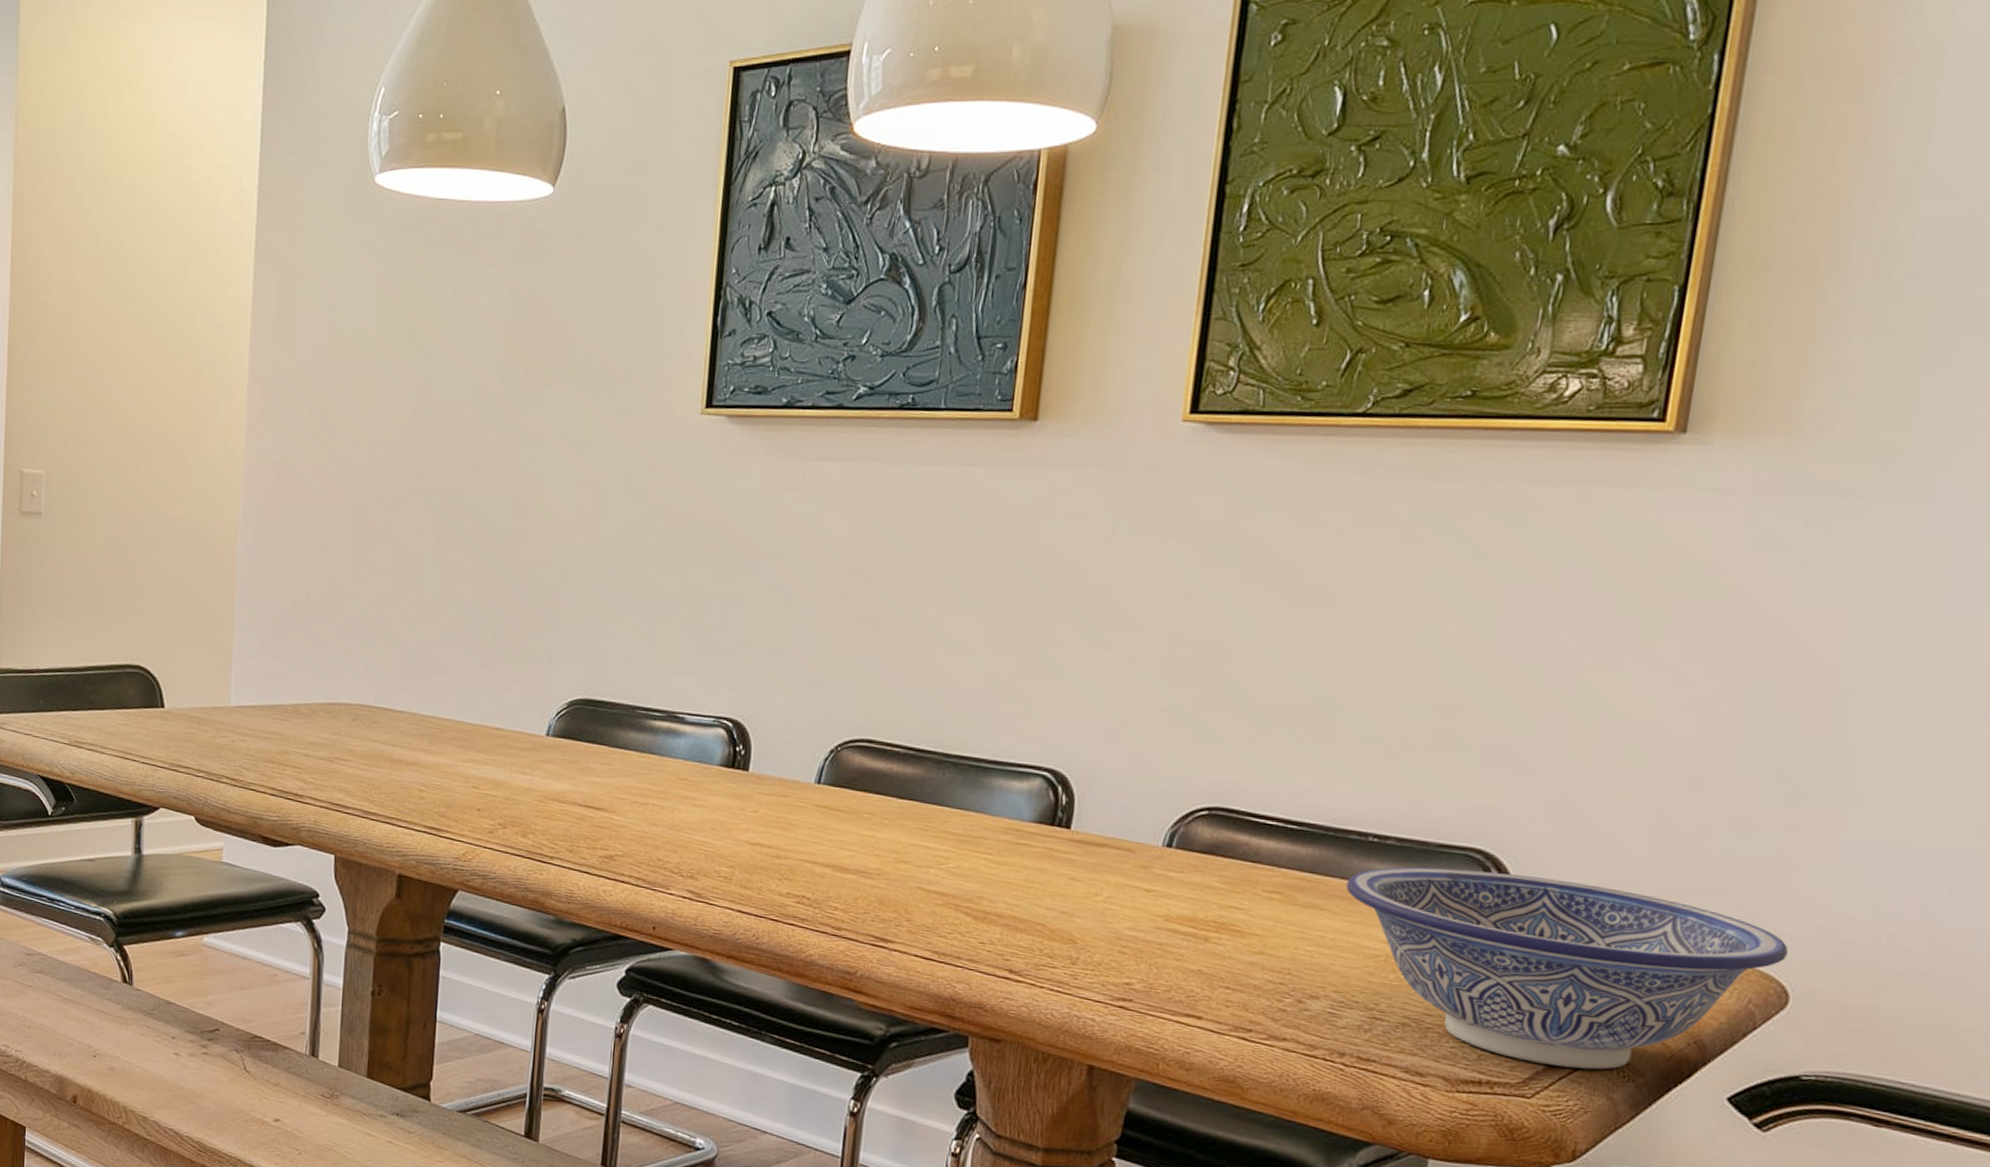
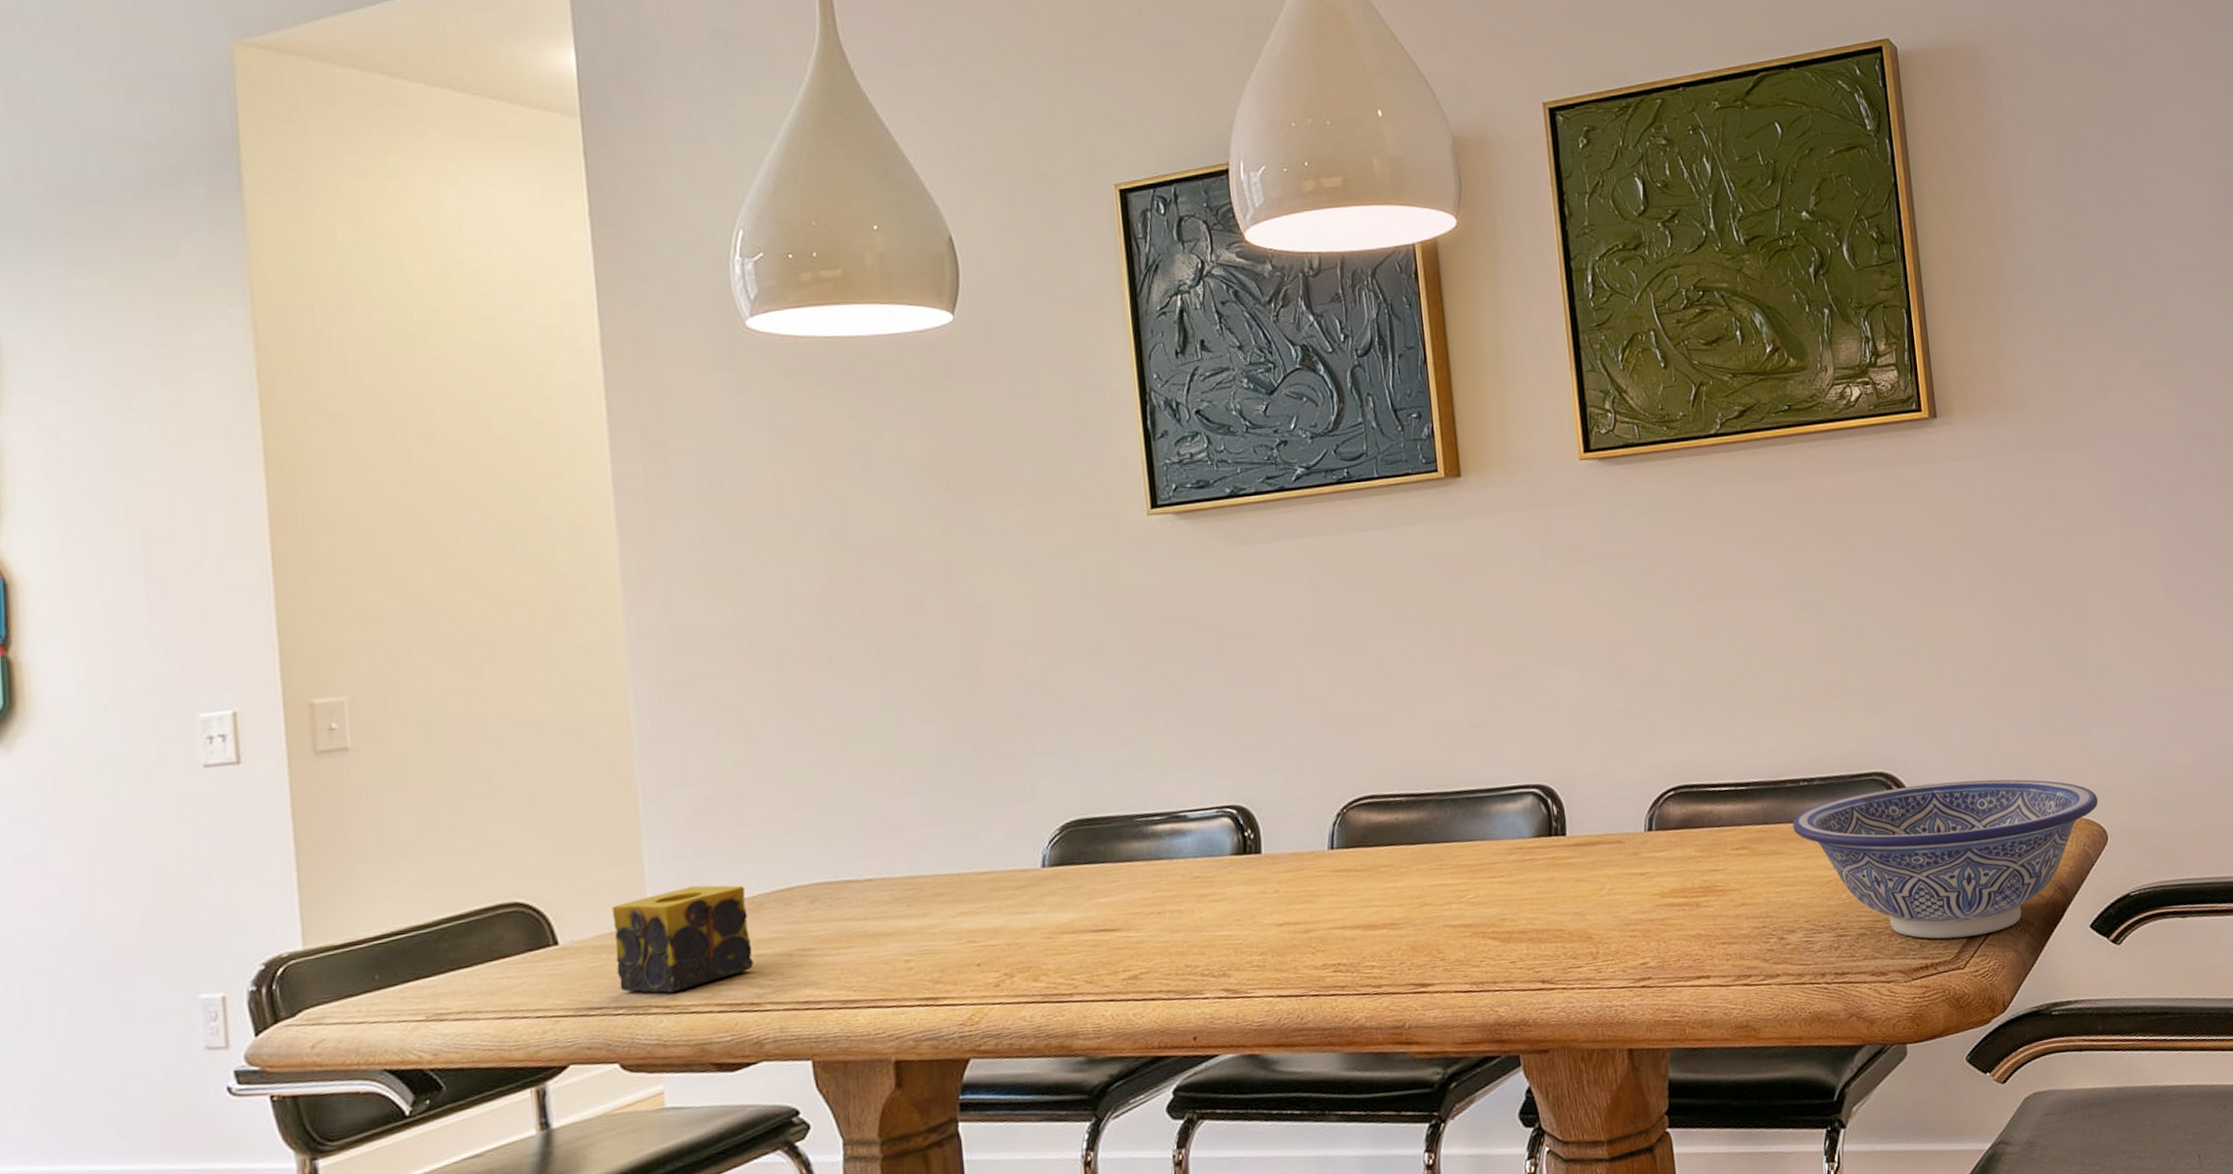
candle: none [202,683,305,770] -> present [612,885,754,993]

